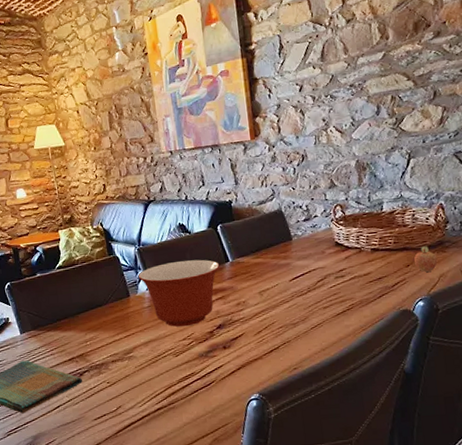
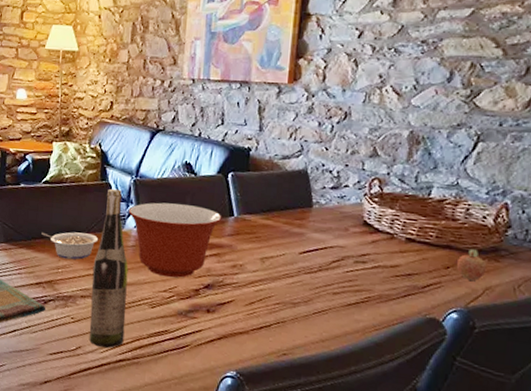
legume: none [65,304,118,332] -> present [41,232,99,260]
wine bottle: none [116,259,158,402] -> present [89,188,129,348]

